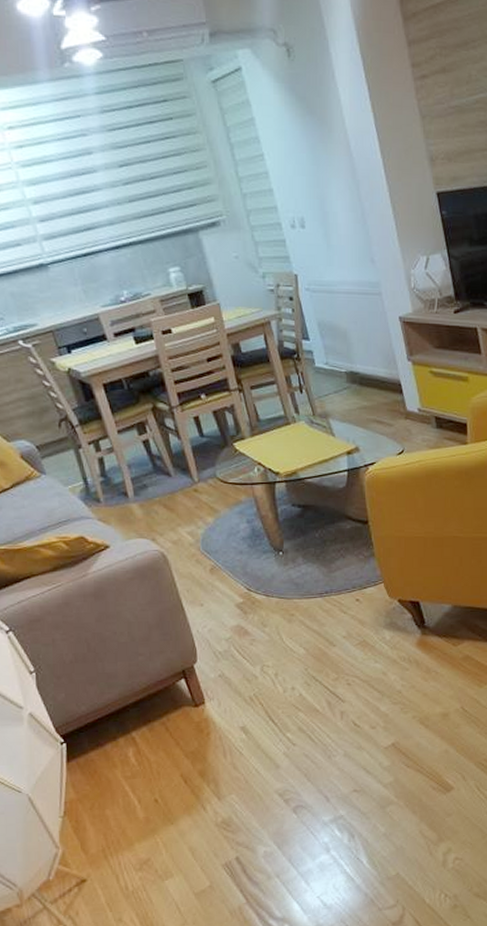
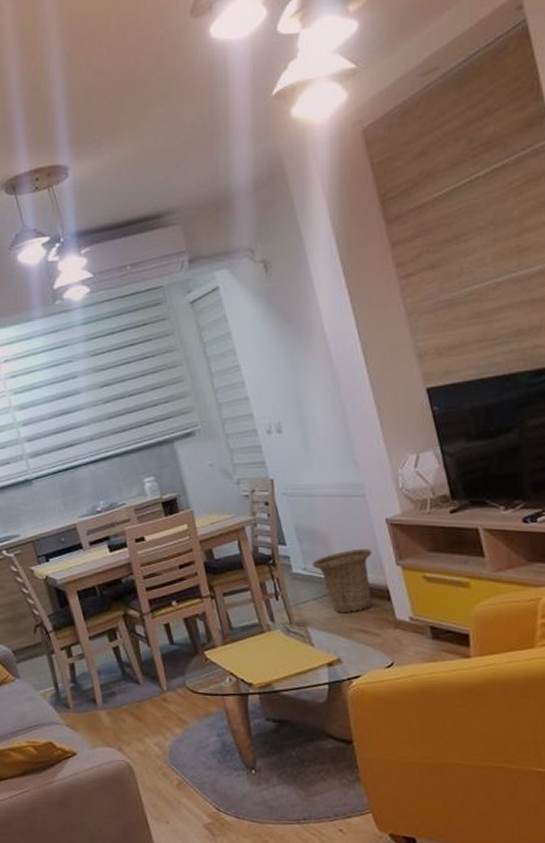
basket: none [334,344,387,406] -> present [312,548,372,614]

